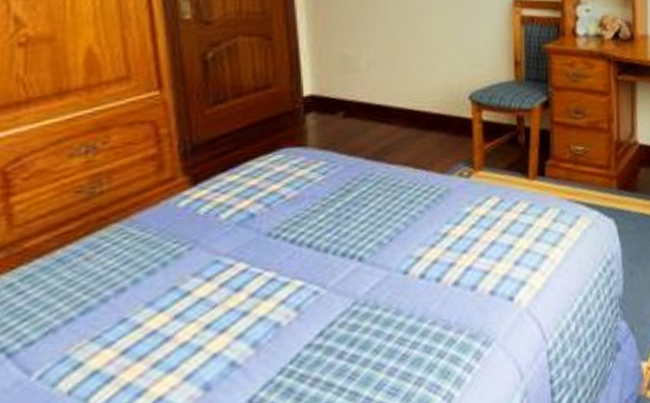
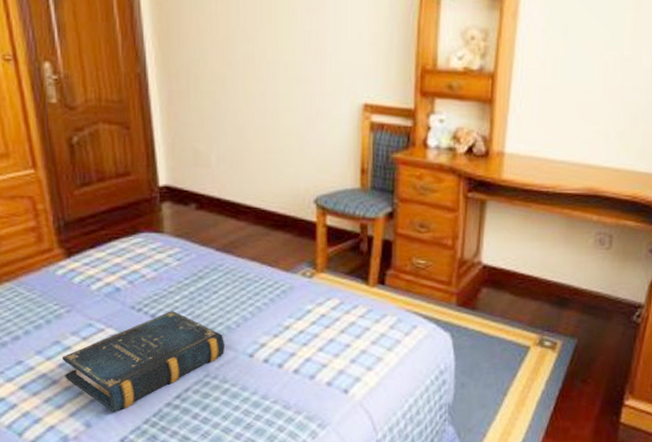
book: none [178,232,375,366] -> present [61,311,224,412]

